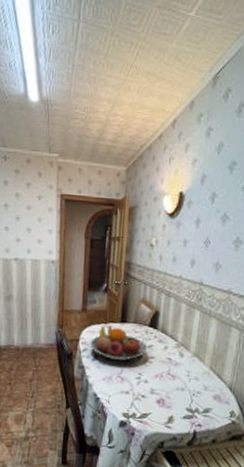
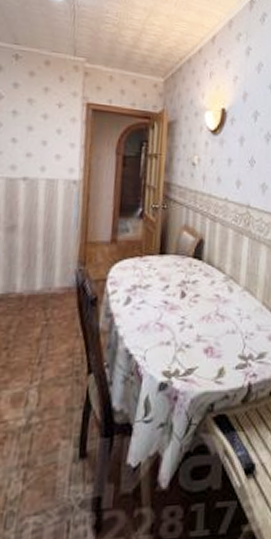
fruit bowl: present [90,325,147,361] -> none [121,259,191,303]

